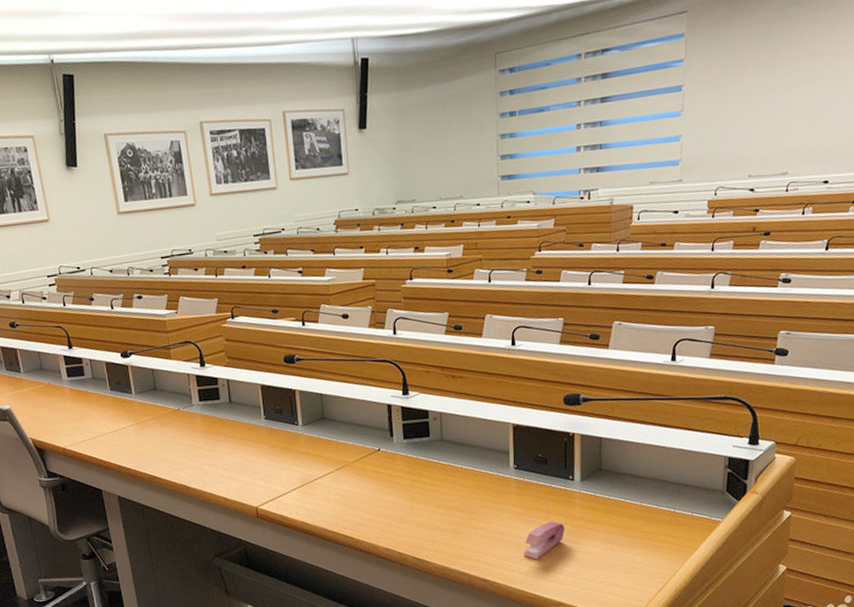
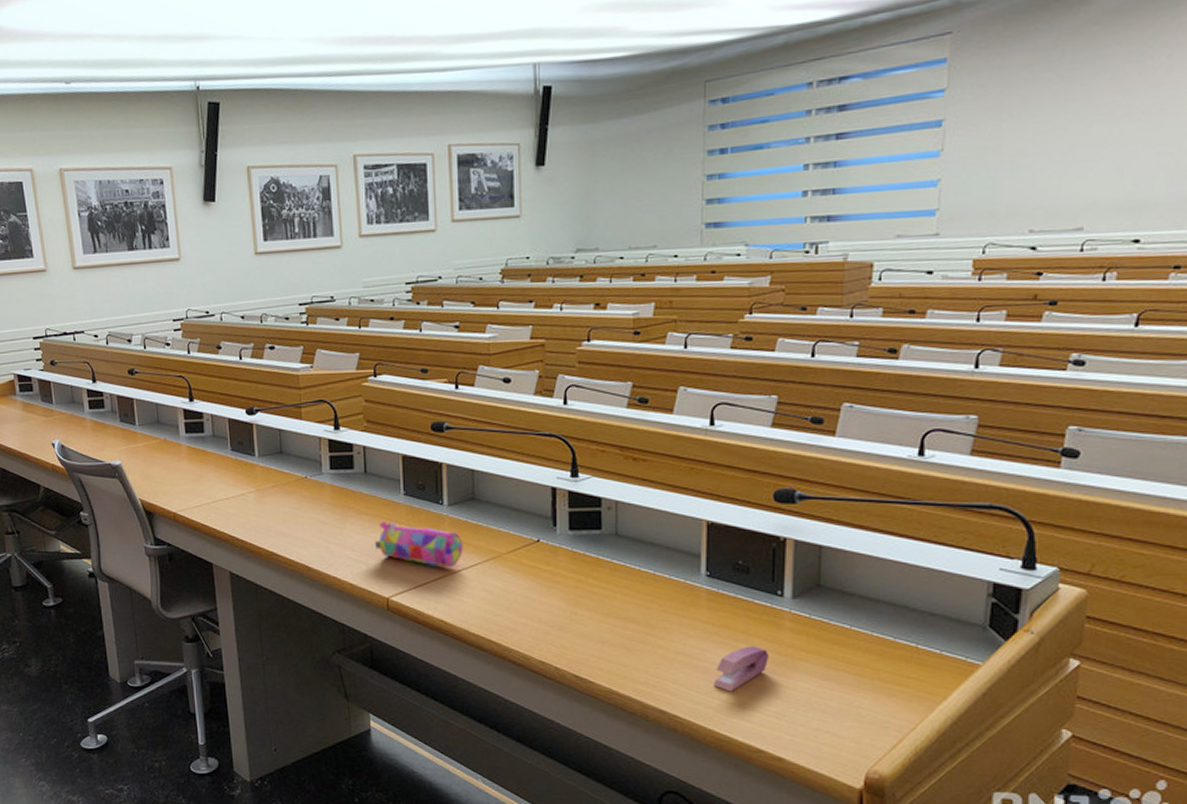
pencil case: none [242,442,318,478] -> present [374,521,463,568]

